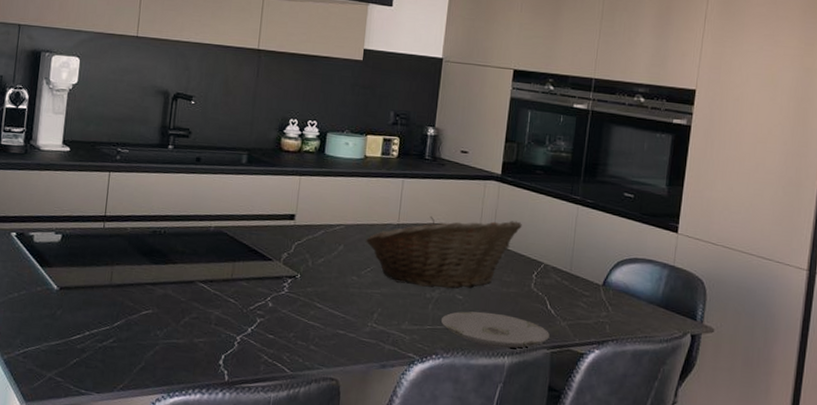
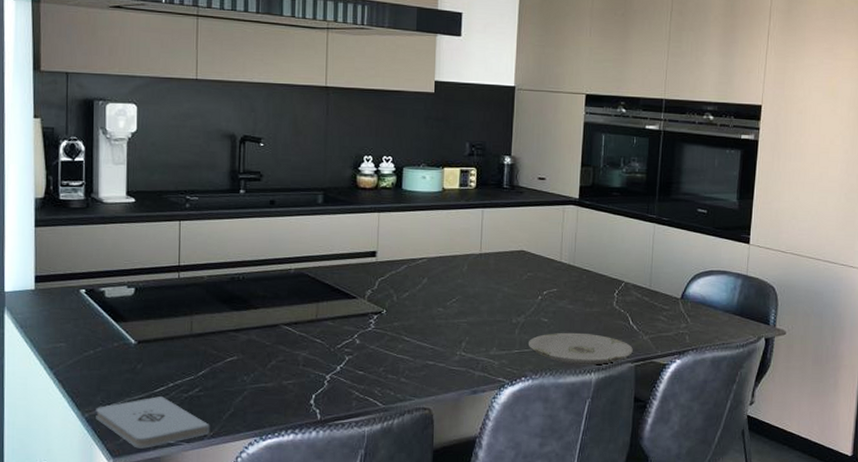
notepad: none [13,344,121,395] -> present [96,396,210,449]
fruit basket: present [365,216,522,289] -> none [449,243,601,313]

